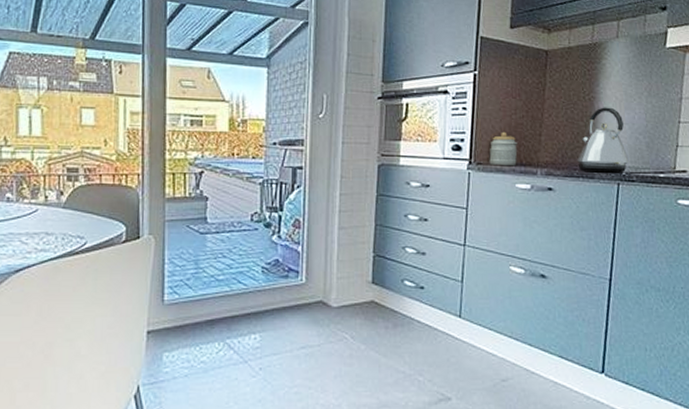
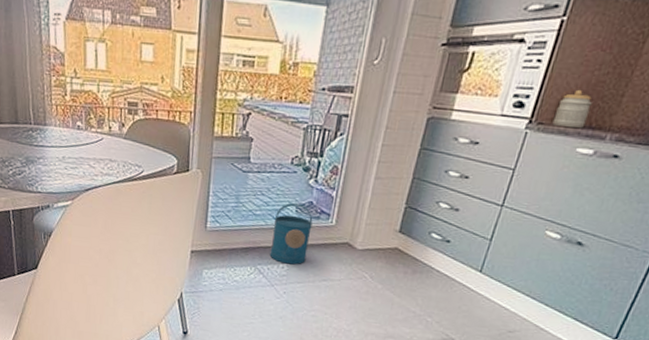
watering can: none [239,263,281,334] -> present [269,203,313,265]

